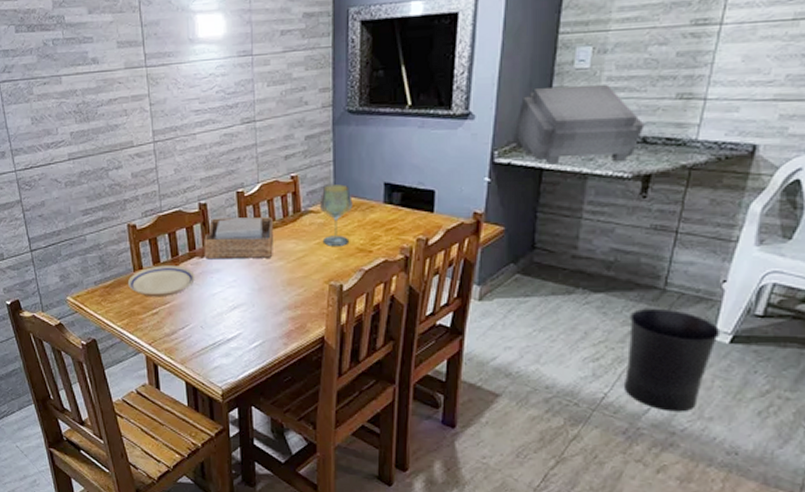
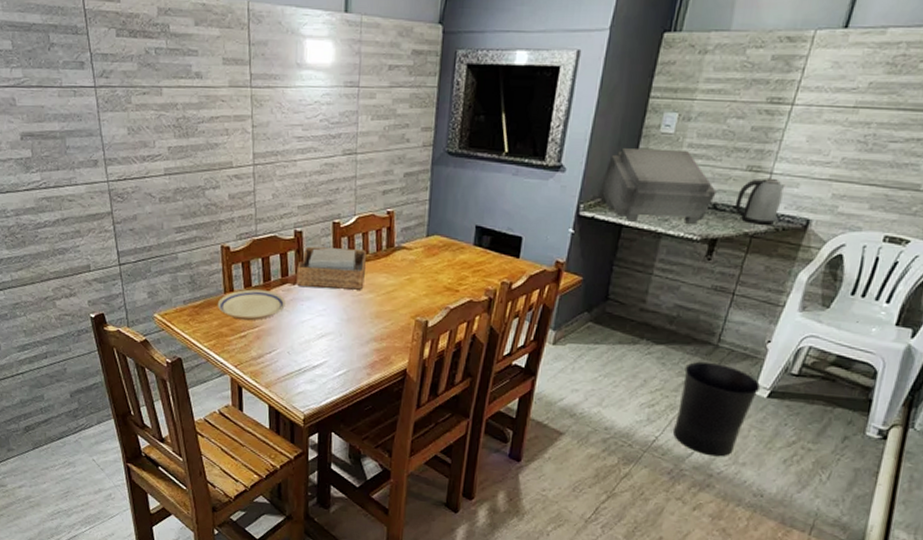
wine glass: present [319,184,353,246] -> none [412,223,445,284]
kettle: none [667,104,723,155] -> present [734,177,786,225]

